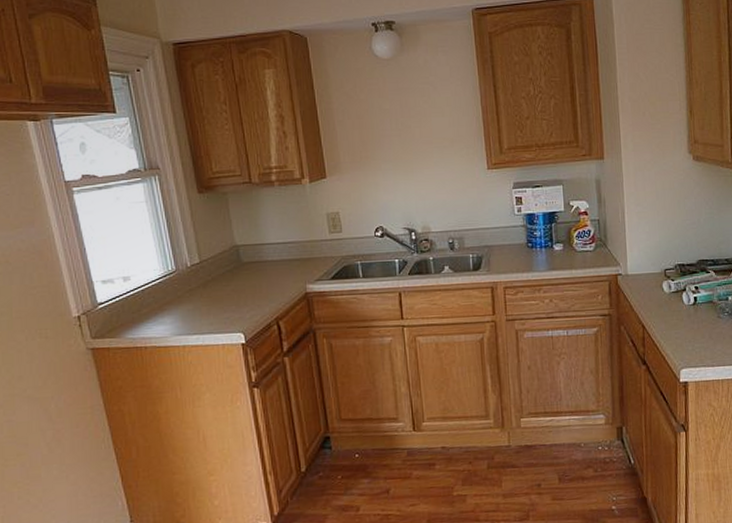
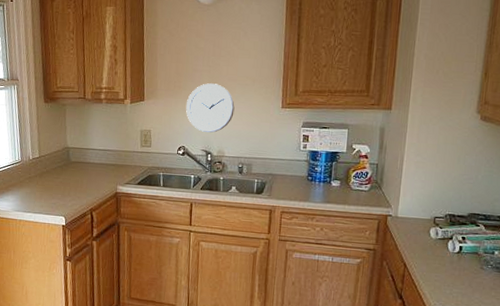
wall clock: none [378,149,435,207] -> present [186,83,235,133]

